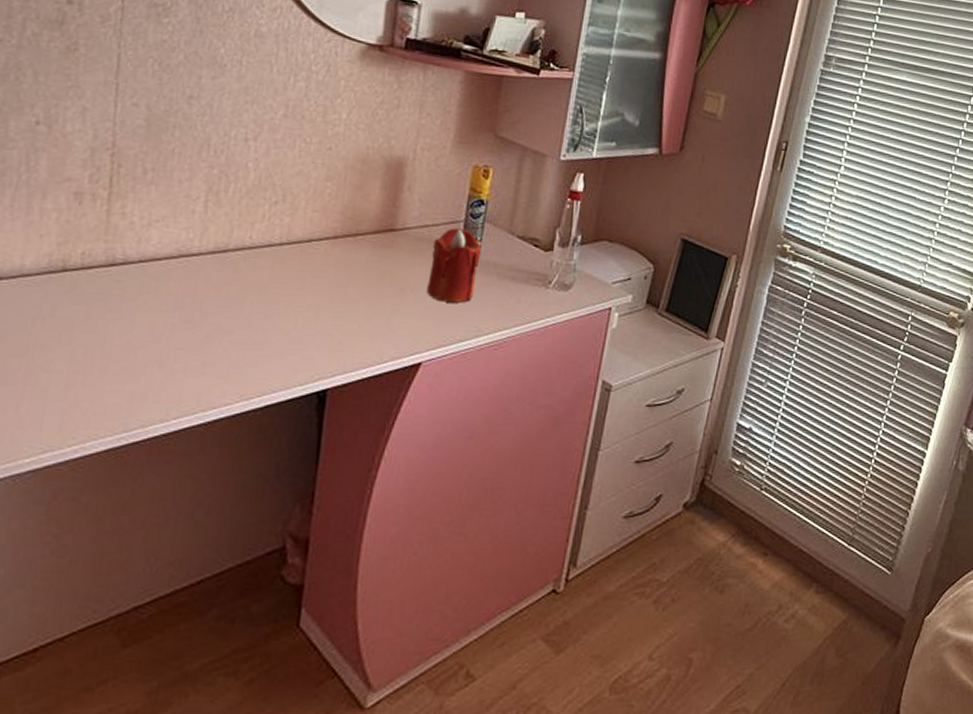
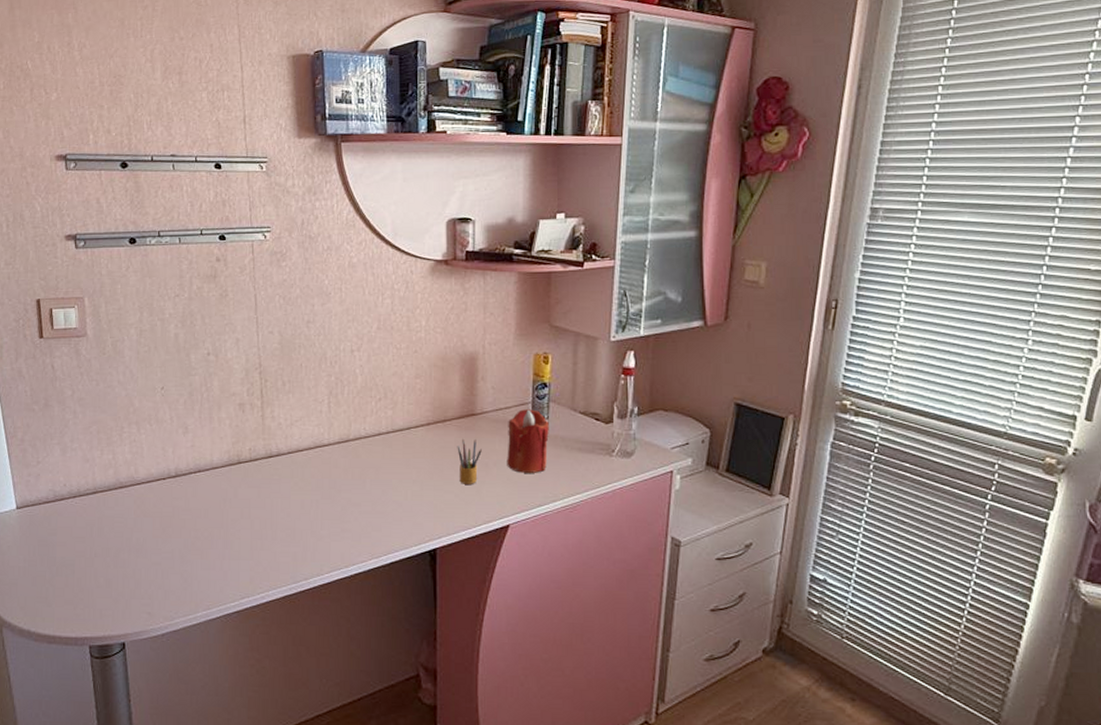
pencil box: none [366,257,398,313] -> present [457,438,482,484]

